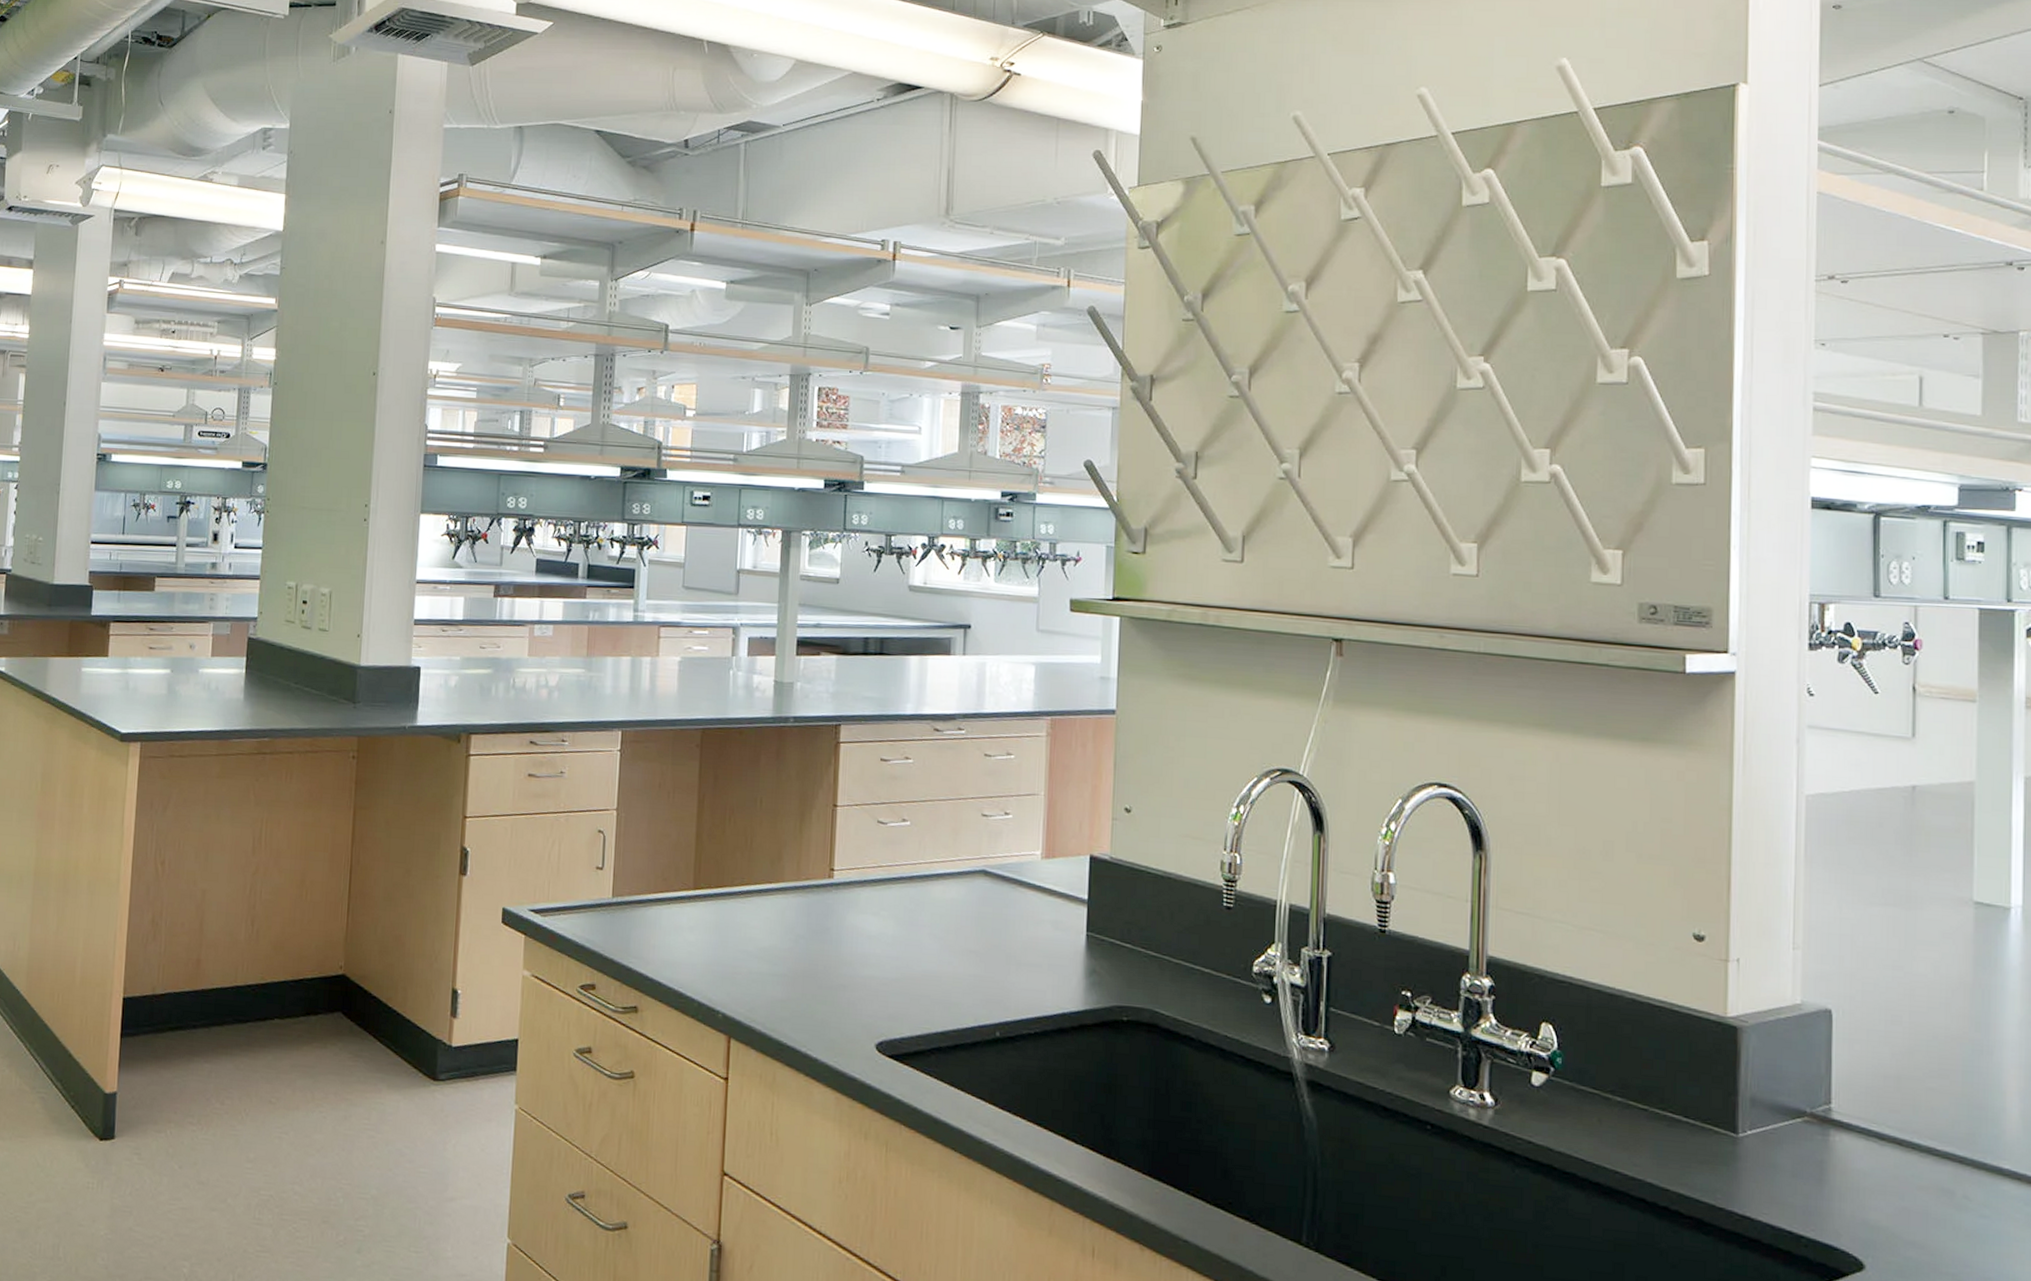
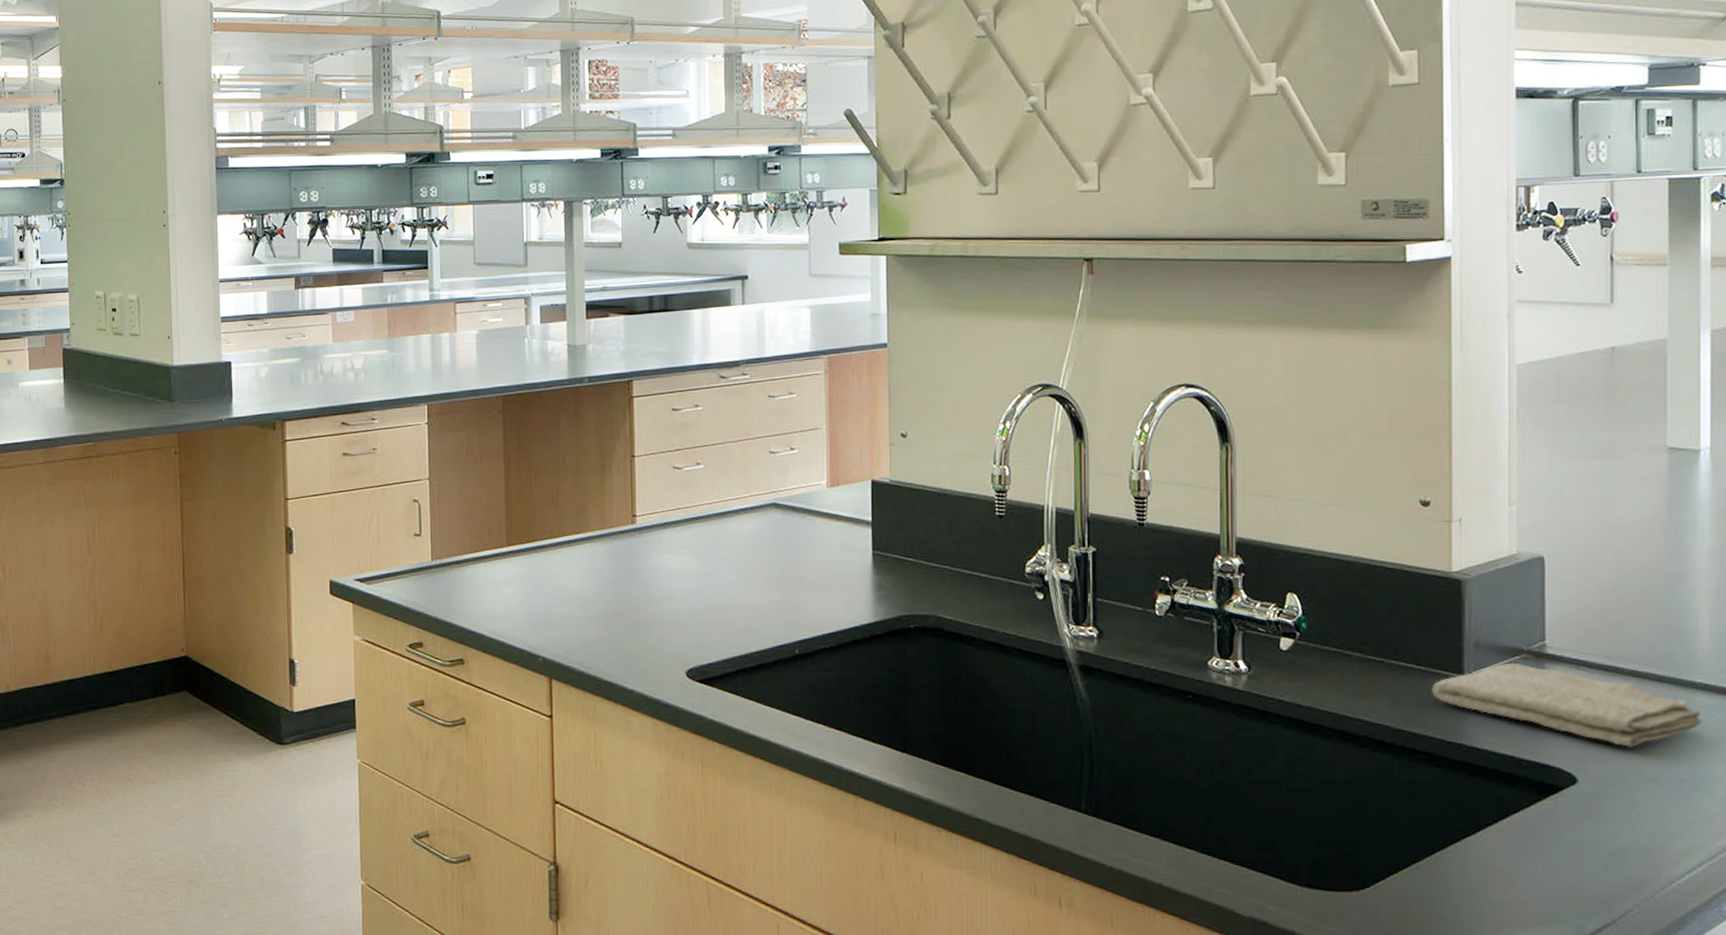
washcloth: none [1701,1125,2009,1235] -> present [1432,662,1702,747]

